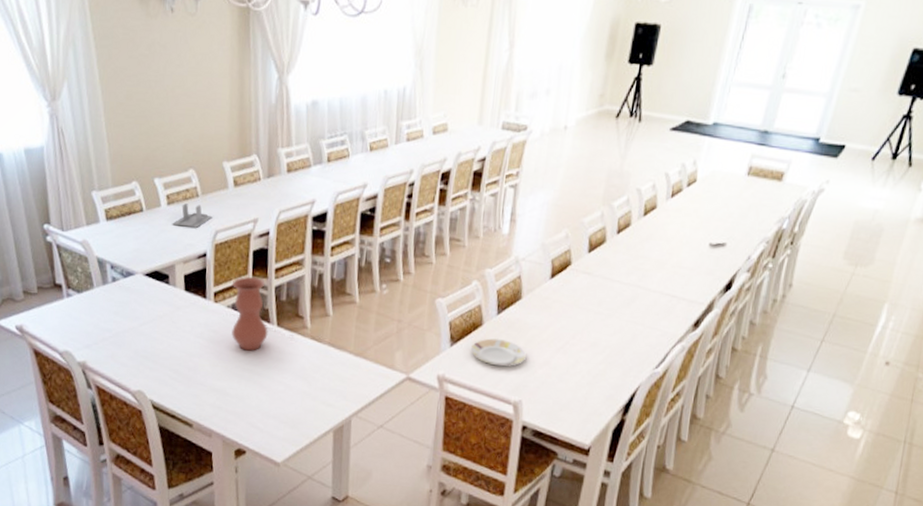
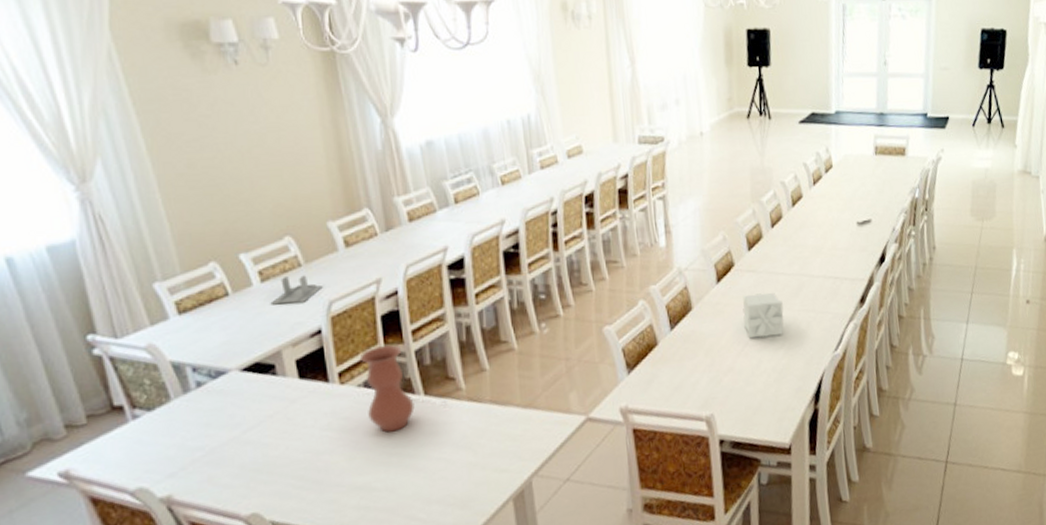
plate: present [471,338,527,367] -> none [650,355,710,385]
gift box: none [569,295,612,341] -> present [743,293,784,339]

